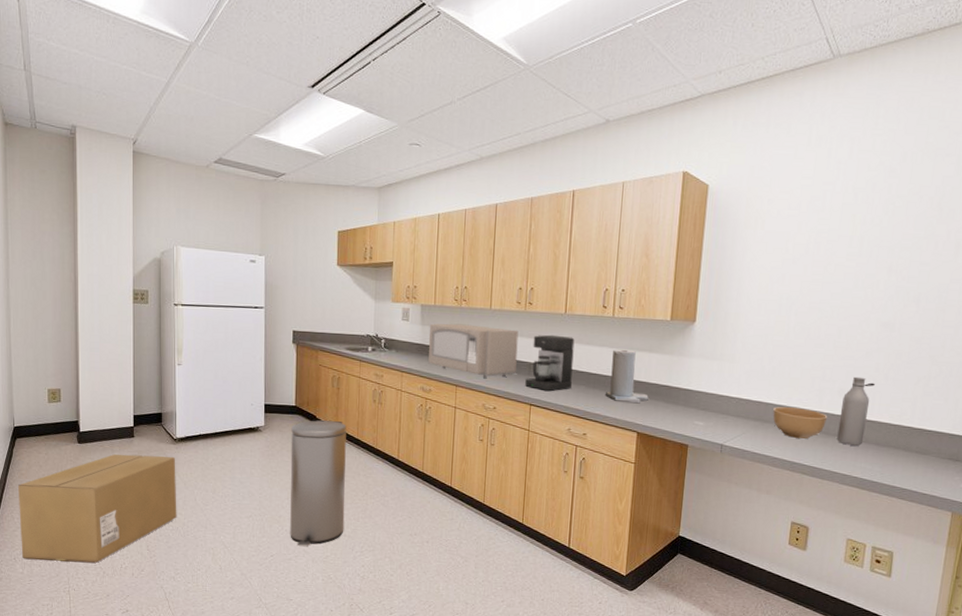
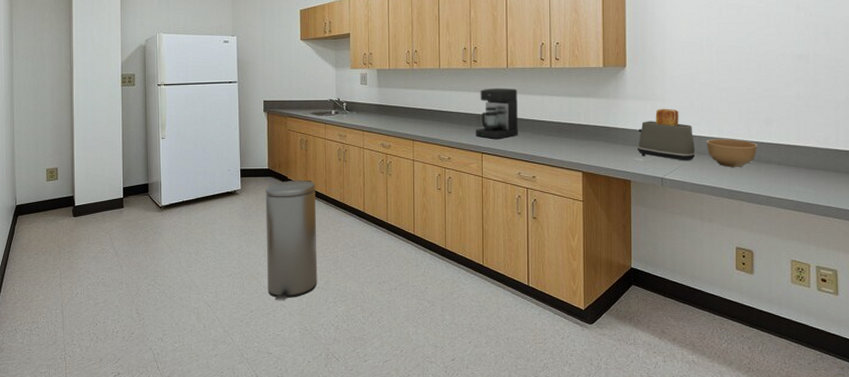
box: present [18,454,177,563] -> none [19,223,164,330]
microwave: present [428,323,519,379] -> none [385,84,467,132]
paper towel: present [604,349,649,404] -> none [549,96,590,145]
toaster: none [698,370,761,429] -> present [637,108,696,161]
water bottle: present [837,376,875,447] -> none [769,106,798,172]

